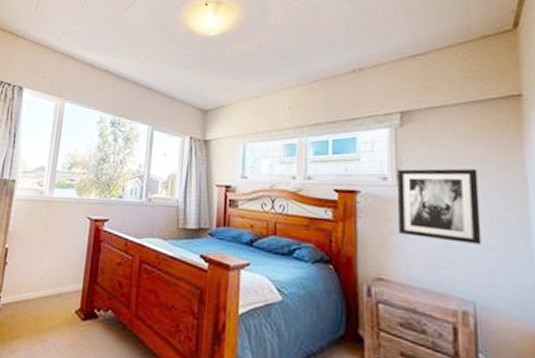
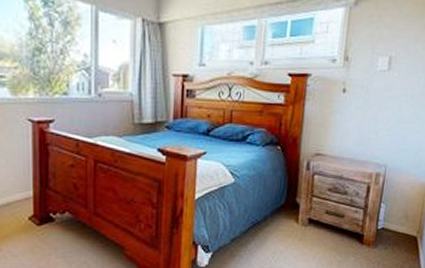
wall art: present [397,168,482,245] -> none [339,47,410,117]

